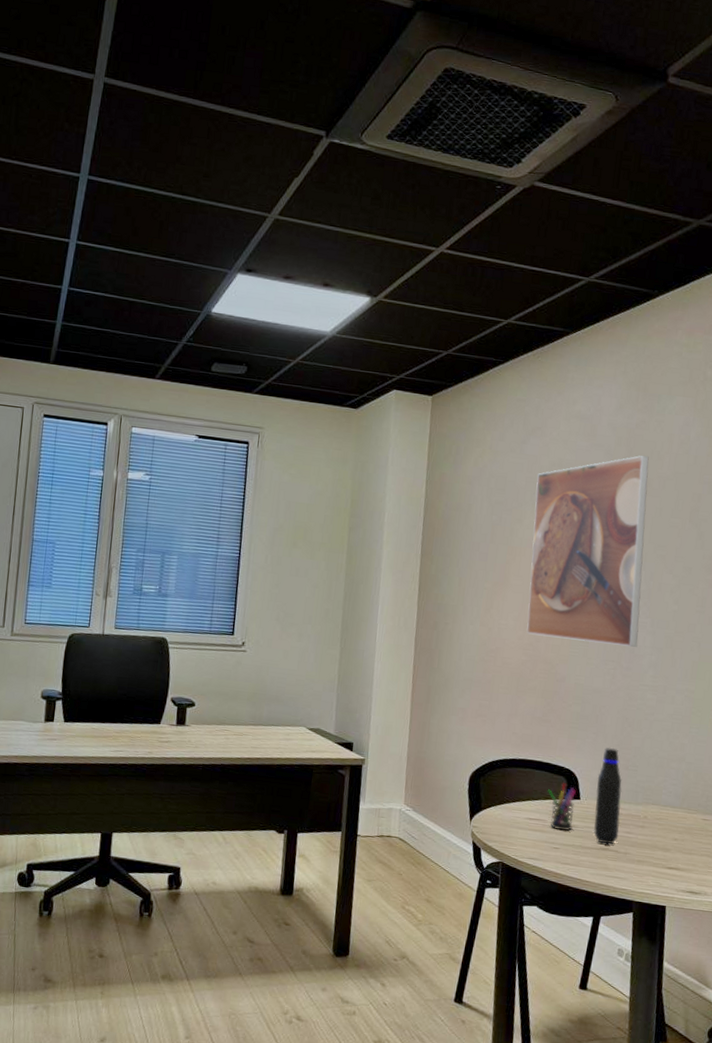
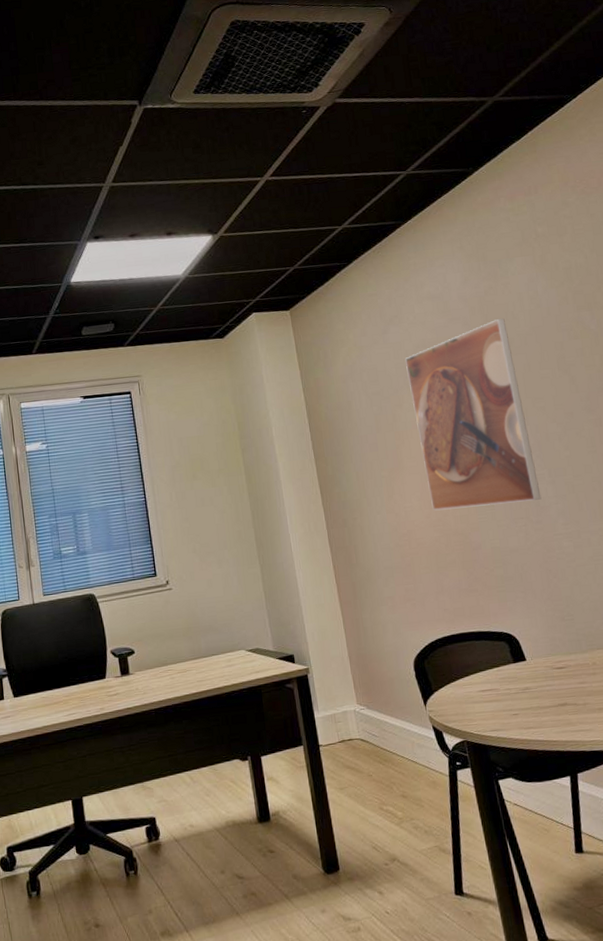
pen holder: present [547,783,576,831] -> none [492,647,526,696]
water bottle: present [594,747,623,845] -> none [536,602,573,700]

